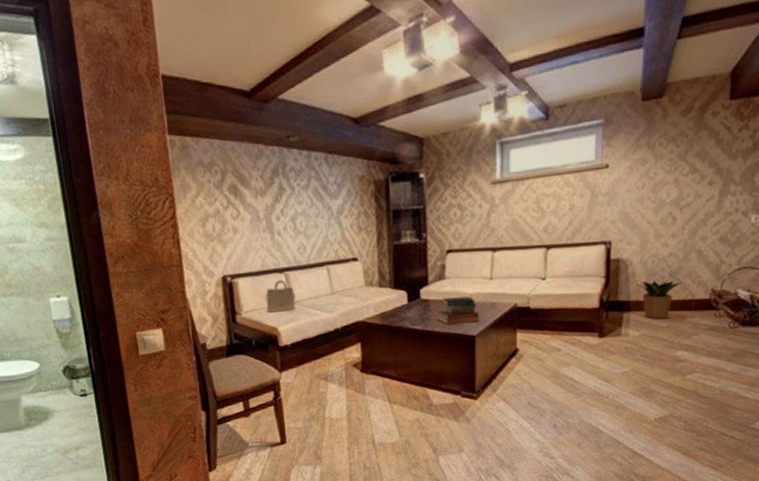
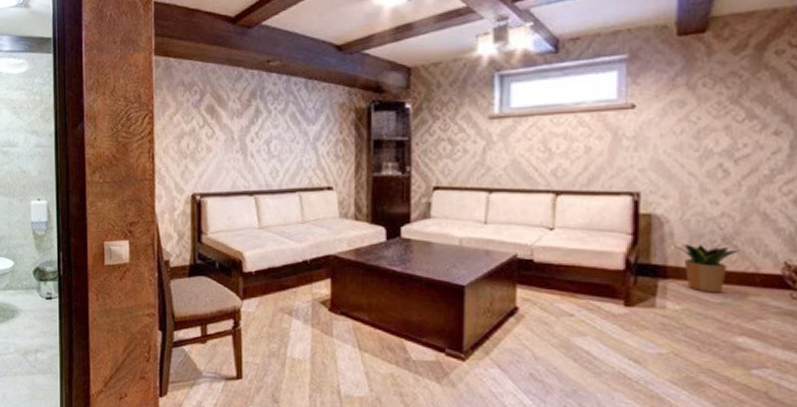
handbag: present [265,280,296,313] -> none [233,203,264,236]
books: present [437,296,480,325] -> none [419,239,471,271]

